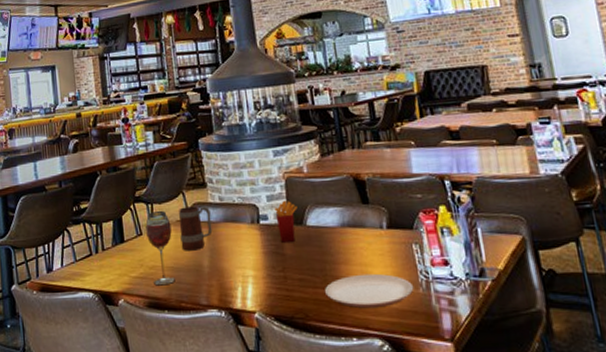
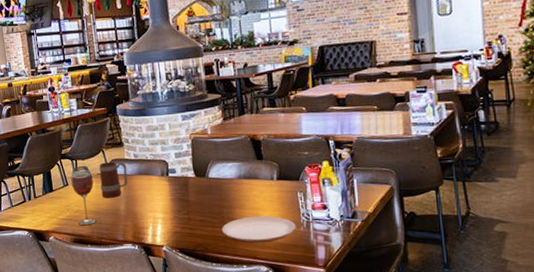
french fries: present [274,201,297,242] -> none [181,157,201,191]

